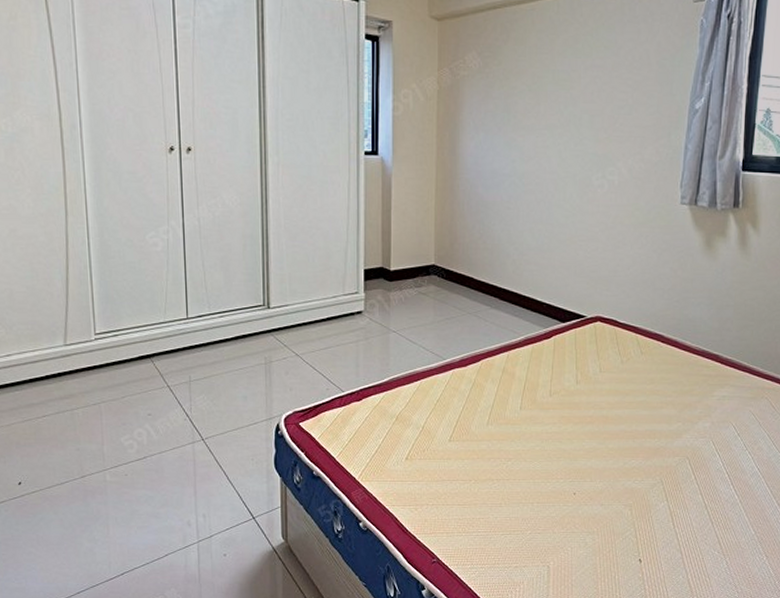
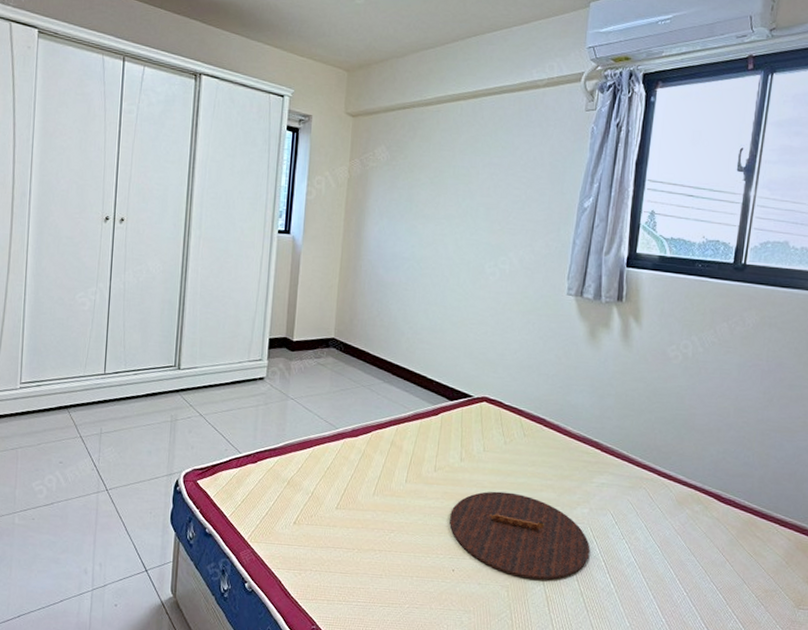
tray: none [568,412,713,496] -> present [449,491,590,580]

